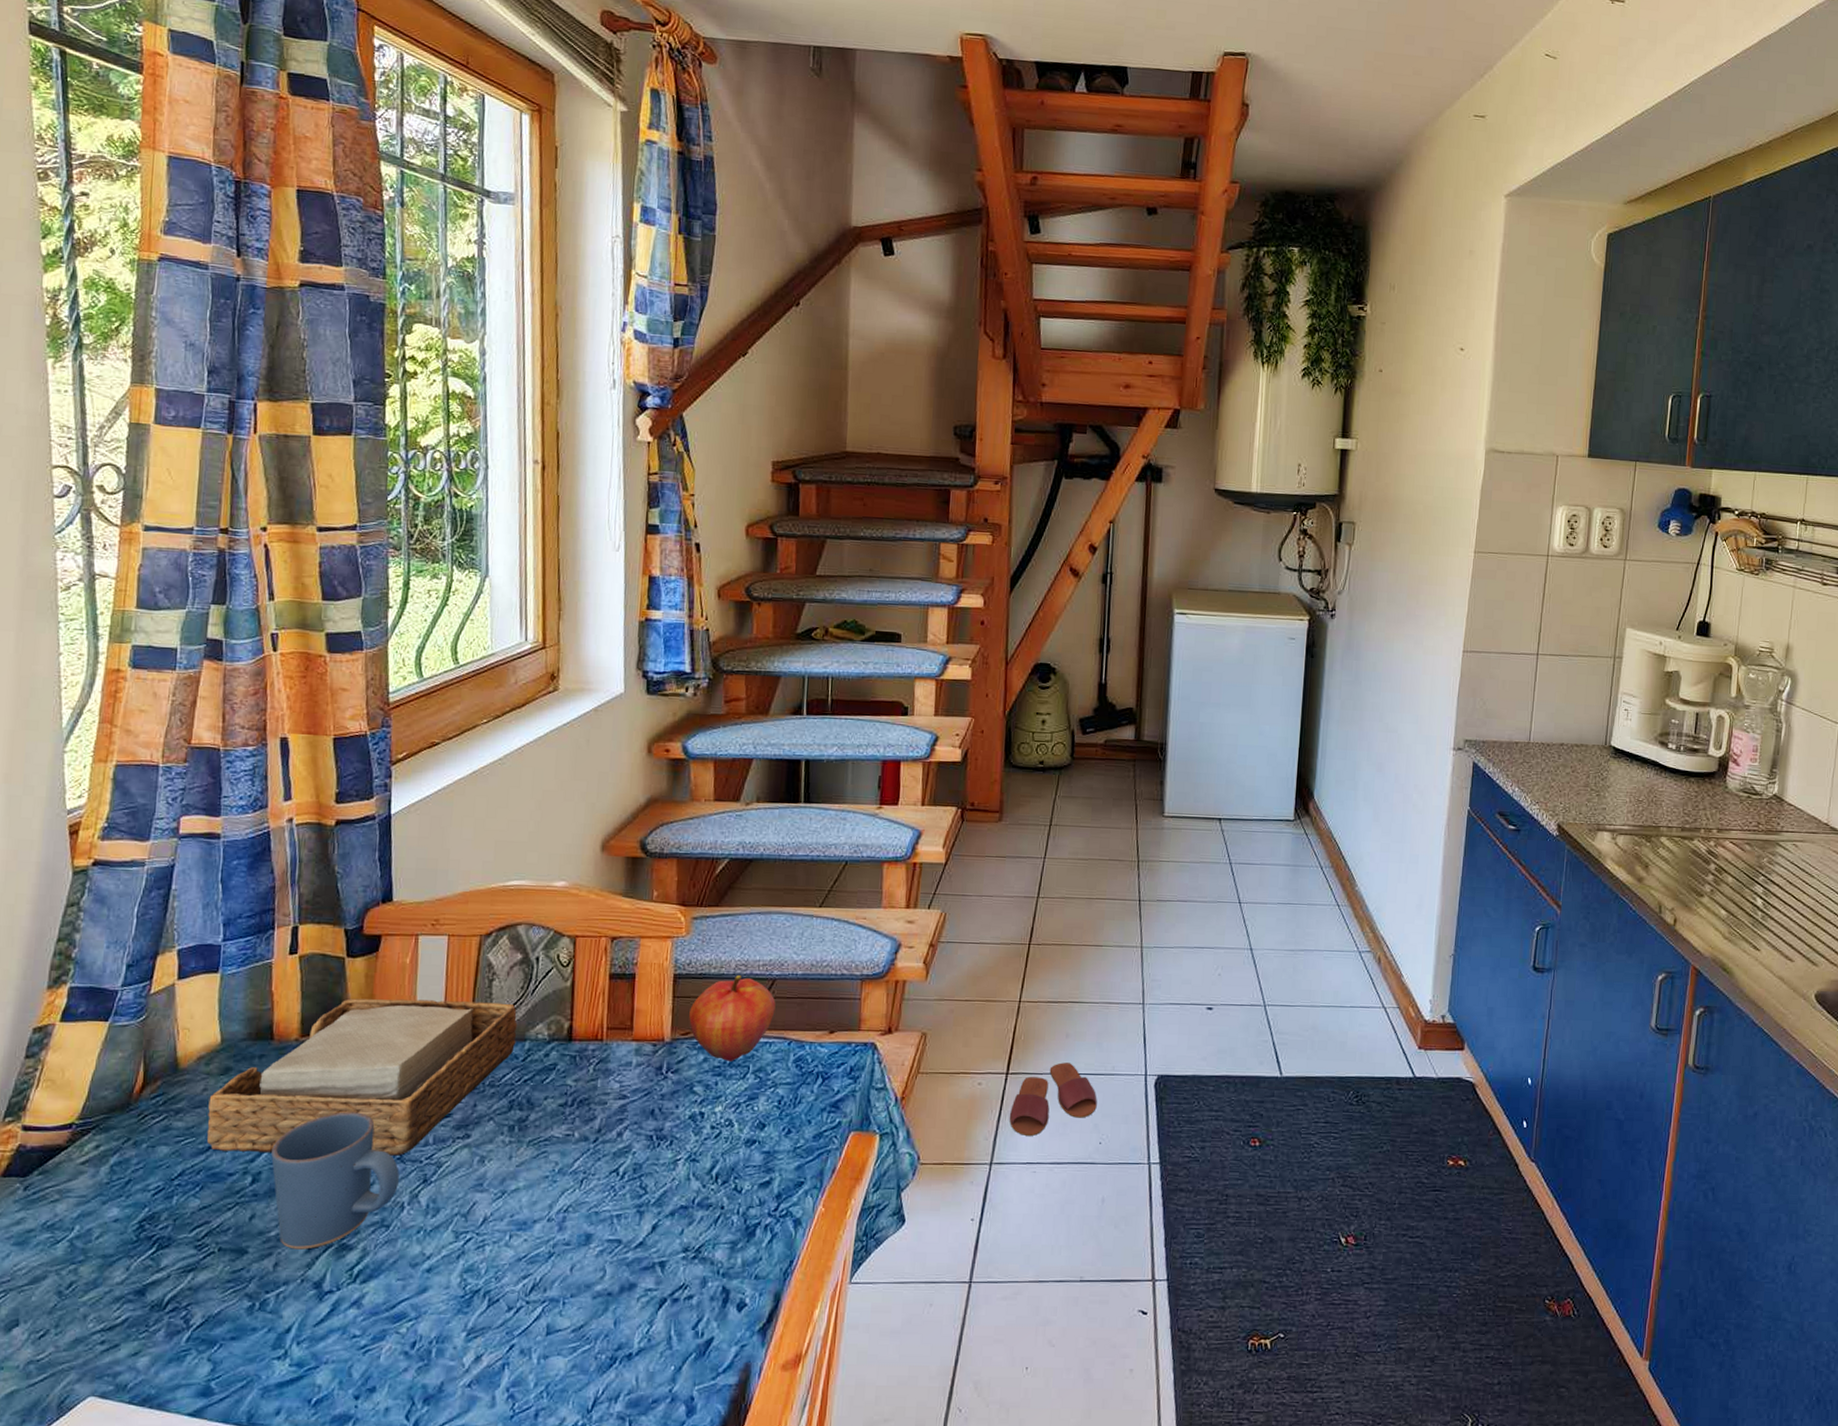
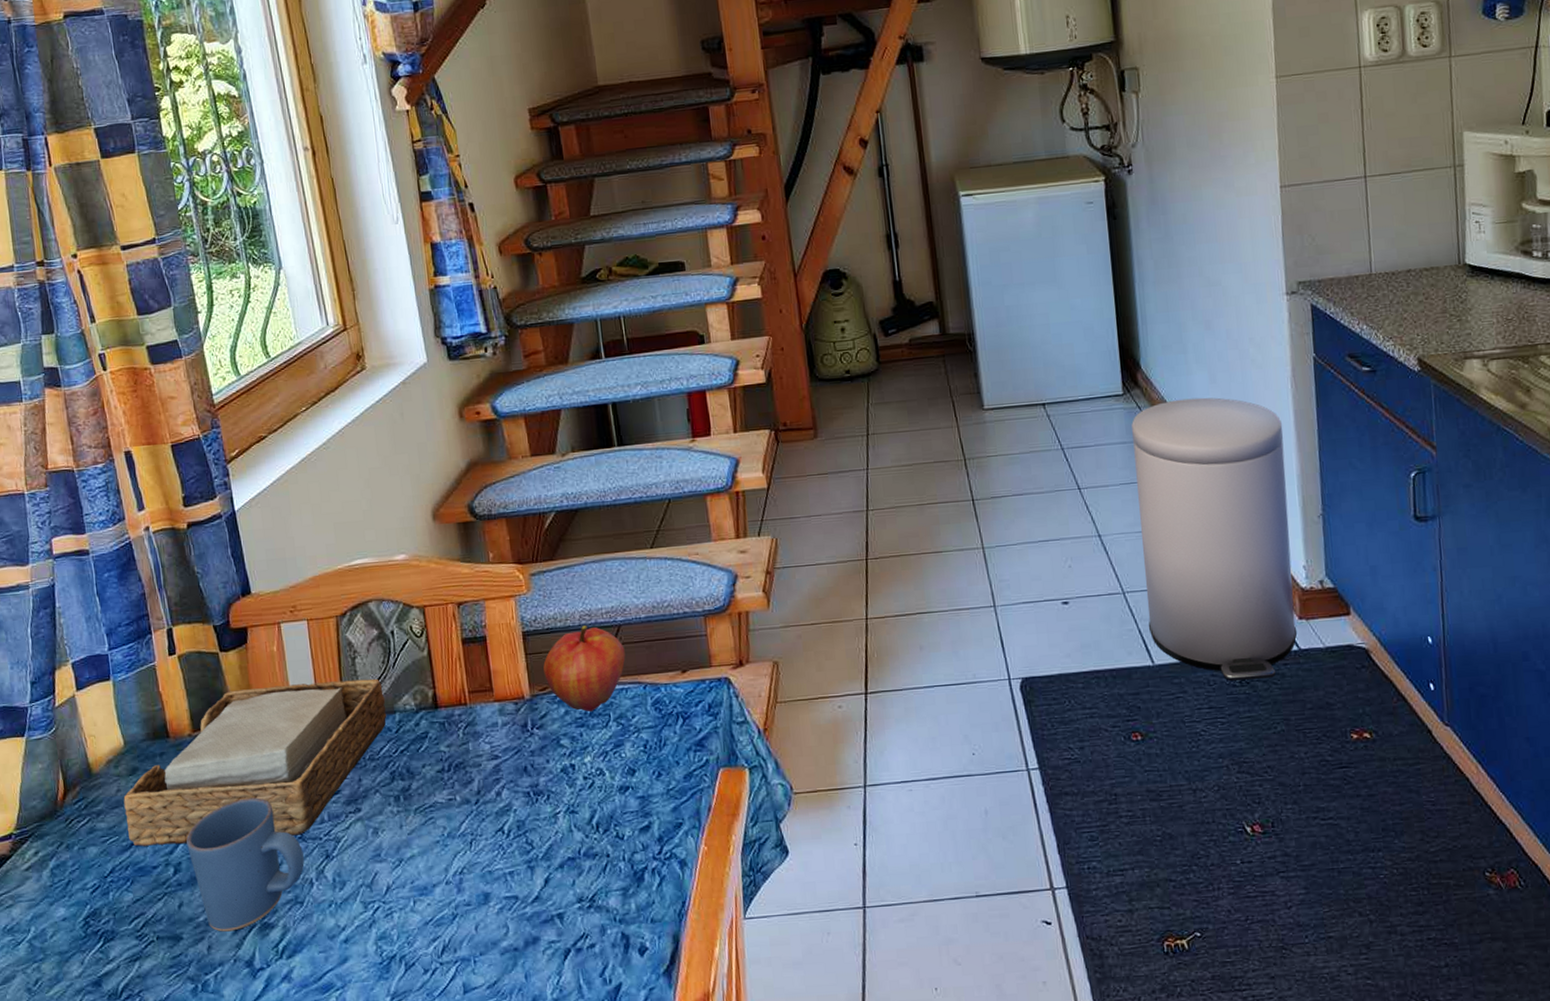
slippers: present [1010,1062,1097,1136] -> none [876,675,964,754]
pedal bin: none [1283,831,1432,1100] -> present [1131,397,1297,681]

